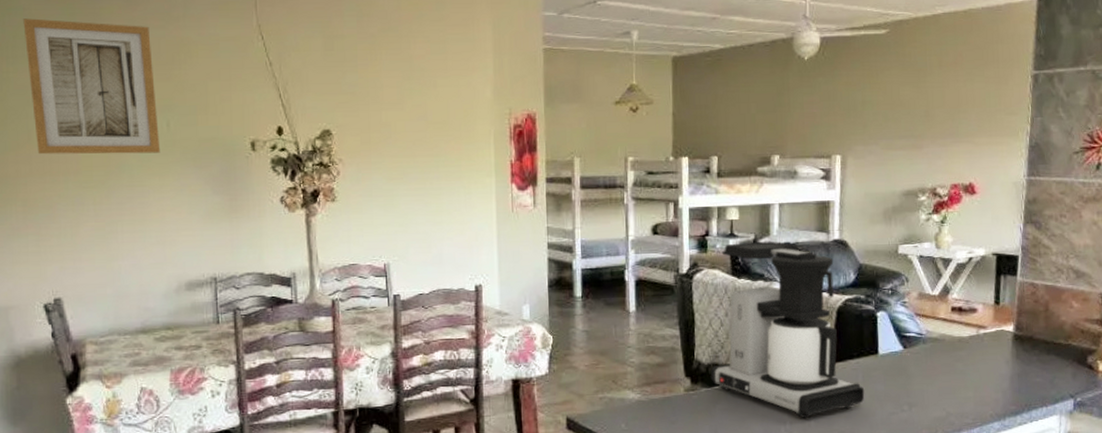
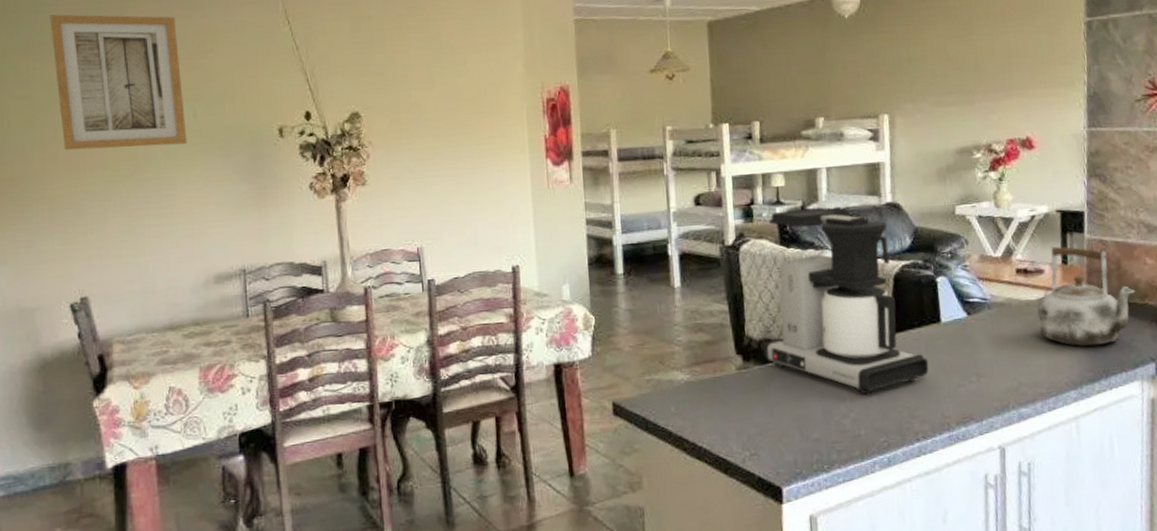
kettle: none [967,285,1060,382] -> present [1037,244,1135,347]

